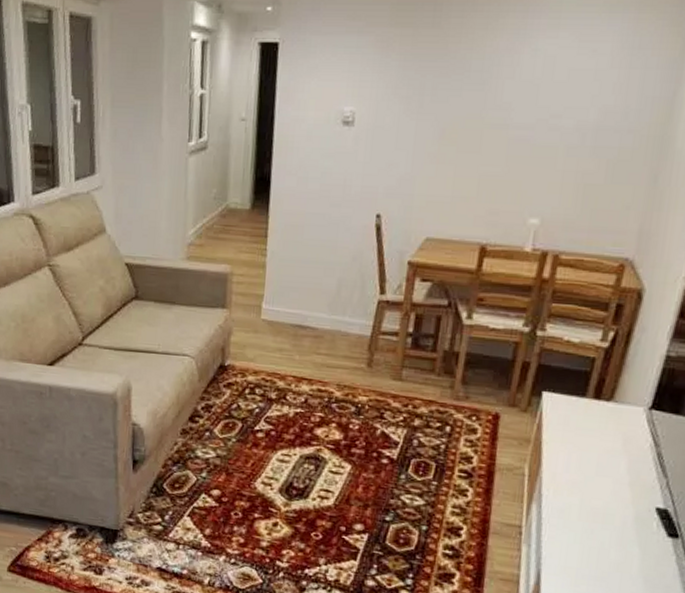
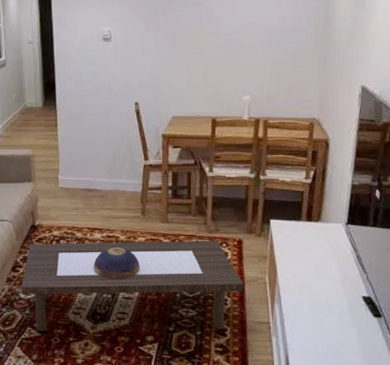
coffee table: none [198,388,494,527] -> present [21,241,244,331]
decorative bowl: none [295,405,357,447] -> present [93,248,140,279]

